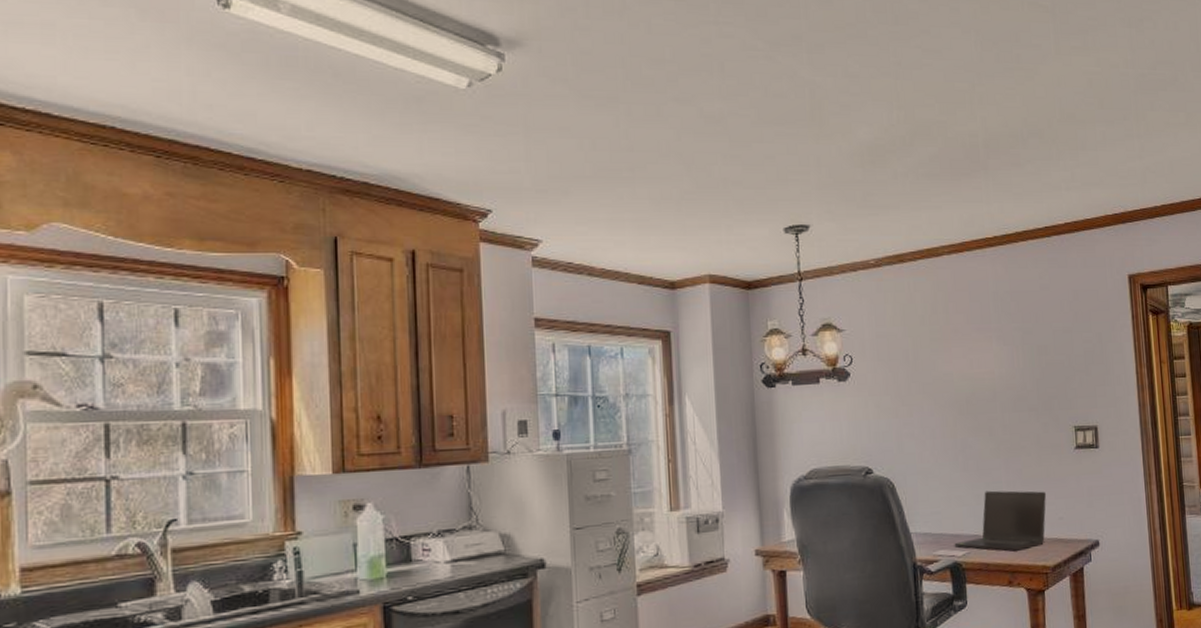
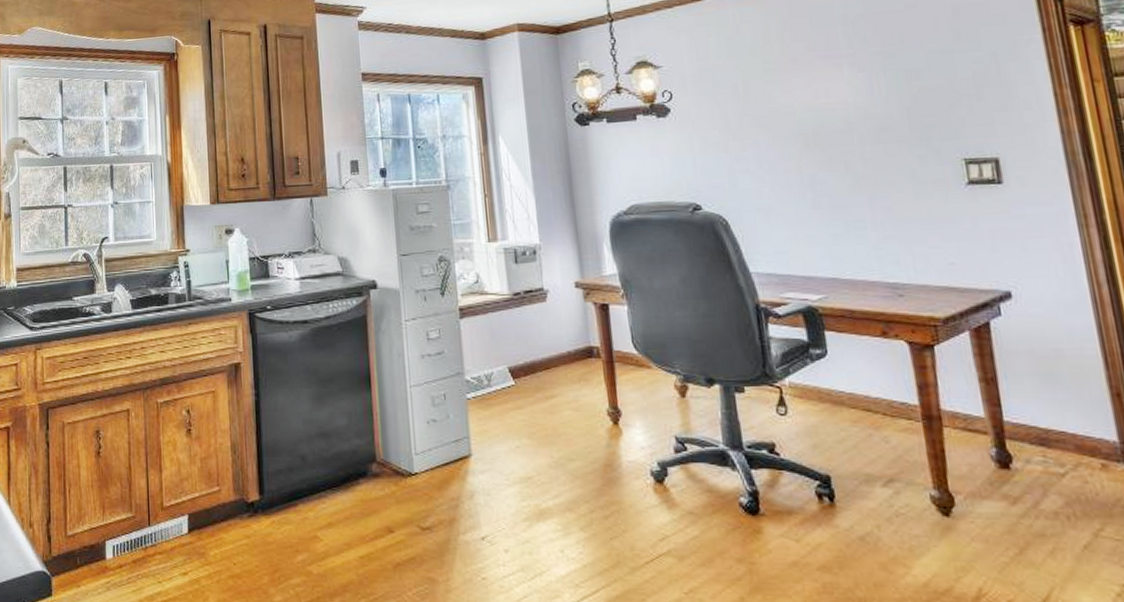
laptop: present [954,490,1047,552] -> none [806,230,930,299]

